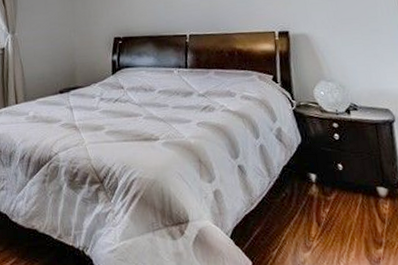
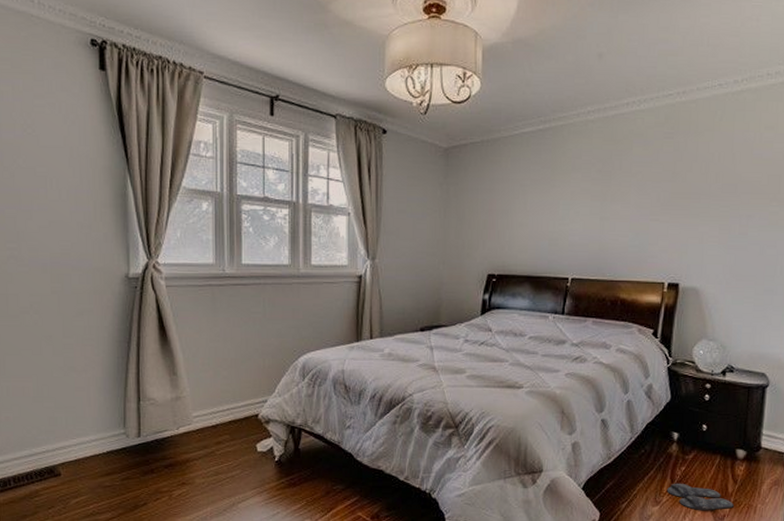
slippers: none [315,225,387,255] -> present [666,483,734,511]

